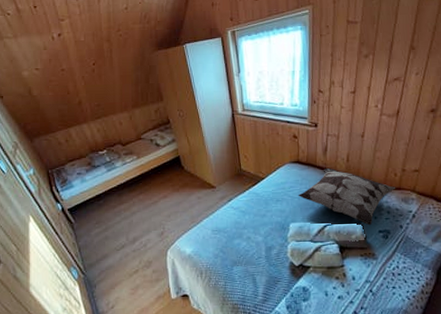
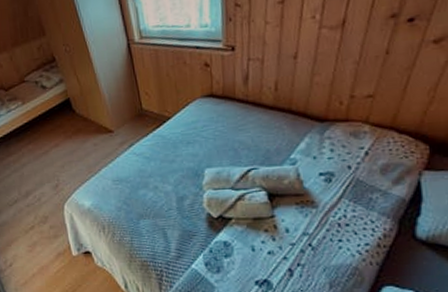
decorative pillow: present [297,168,395,226] -> none [213,101,341,168]

